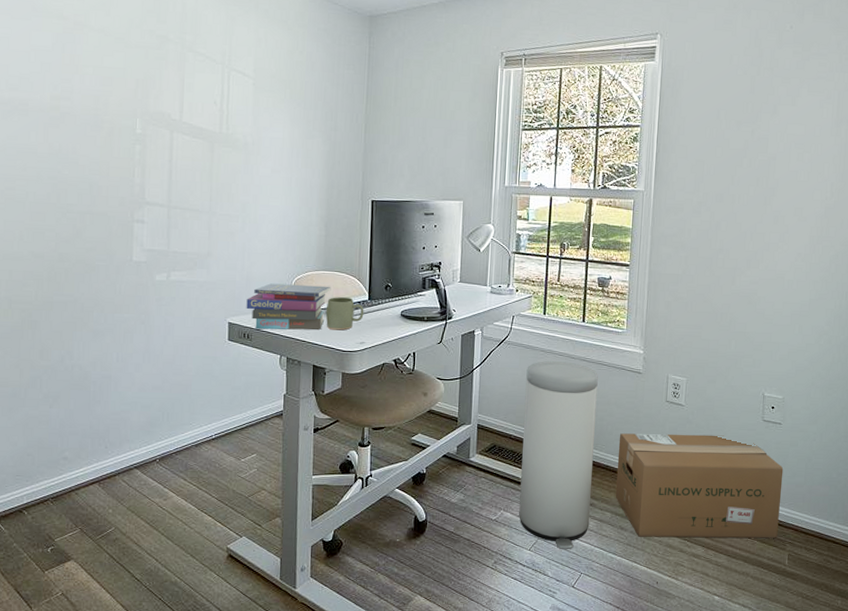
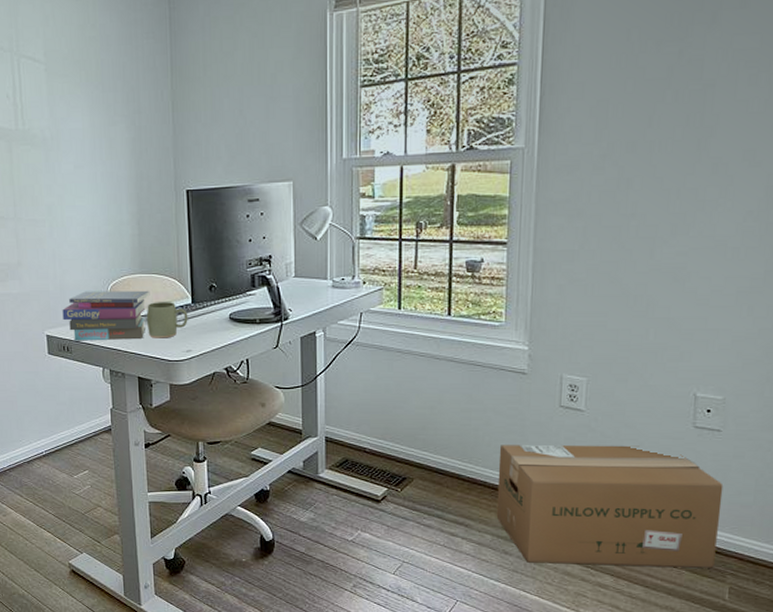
pedal bin: present [519,361,598,549] -> none [379,363,470,574]

